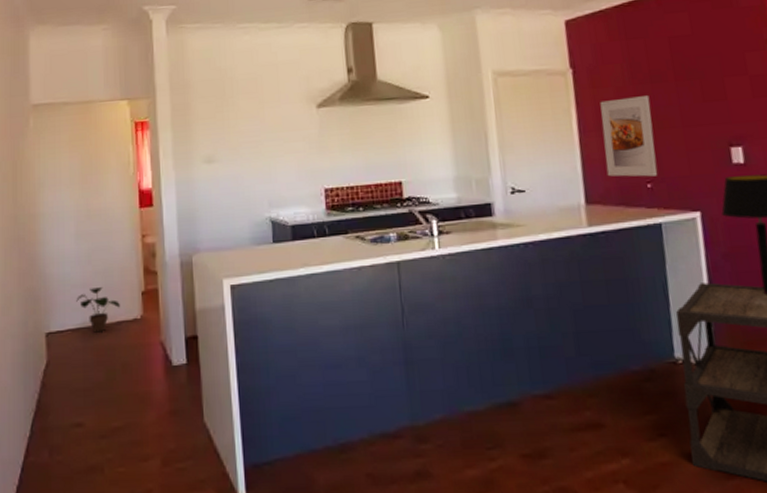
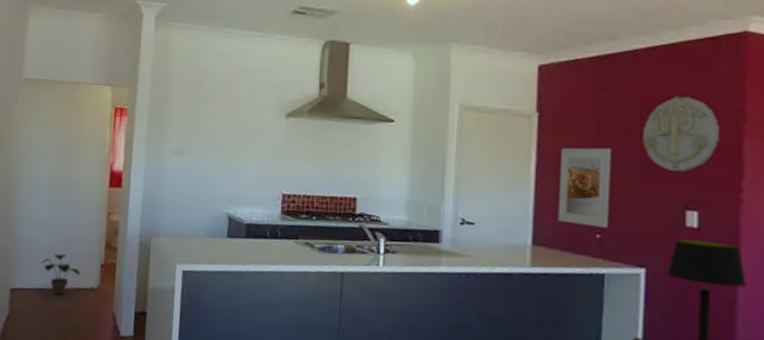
wall decoration: none [676,33,752,110] -> present [643,96,719,172]

